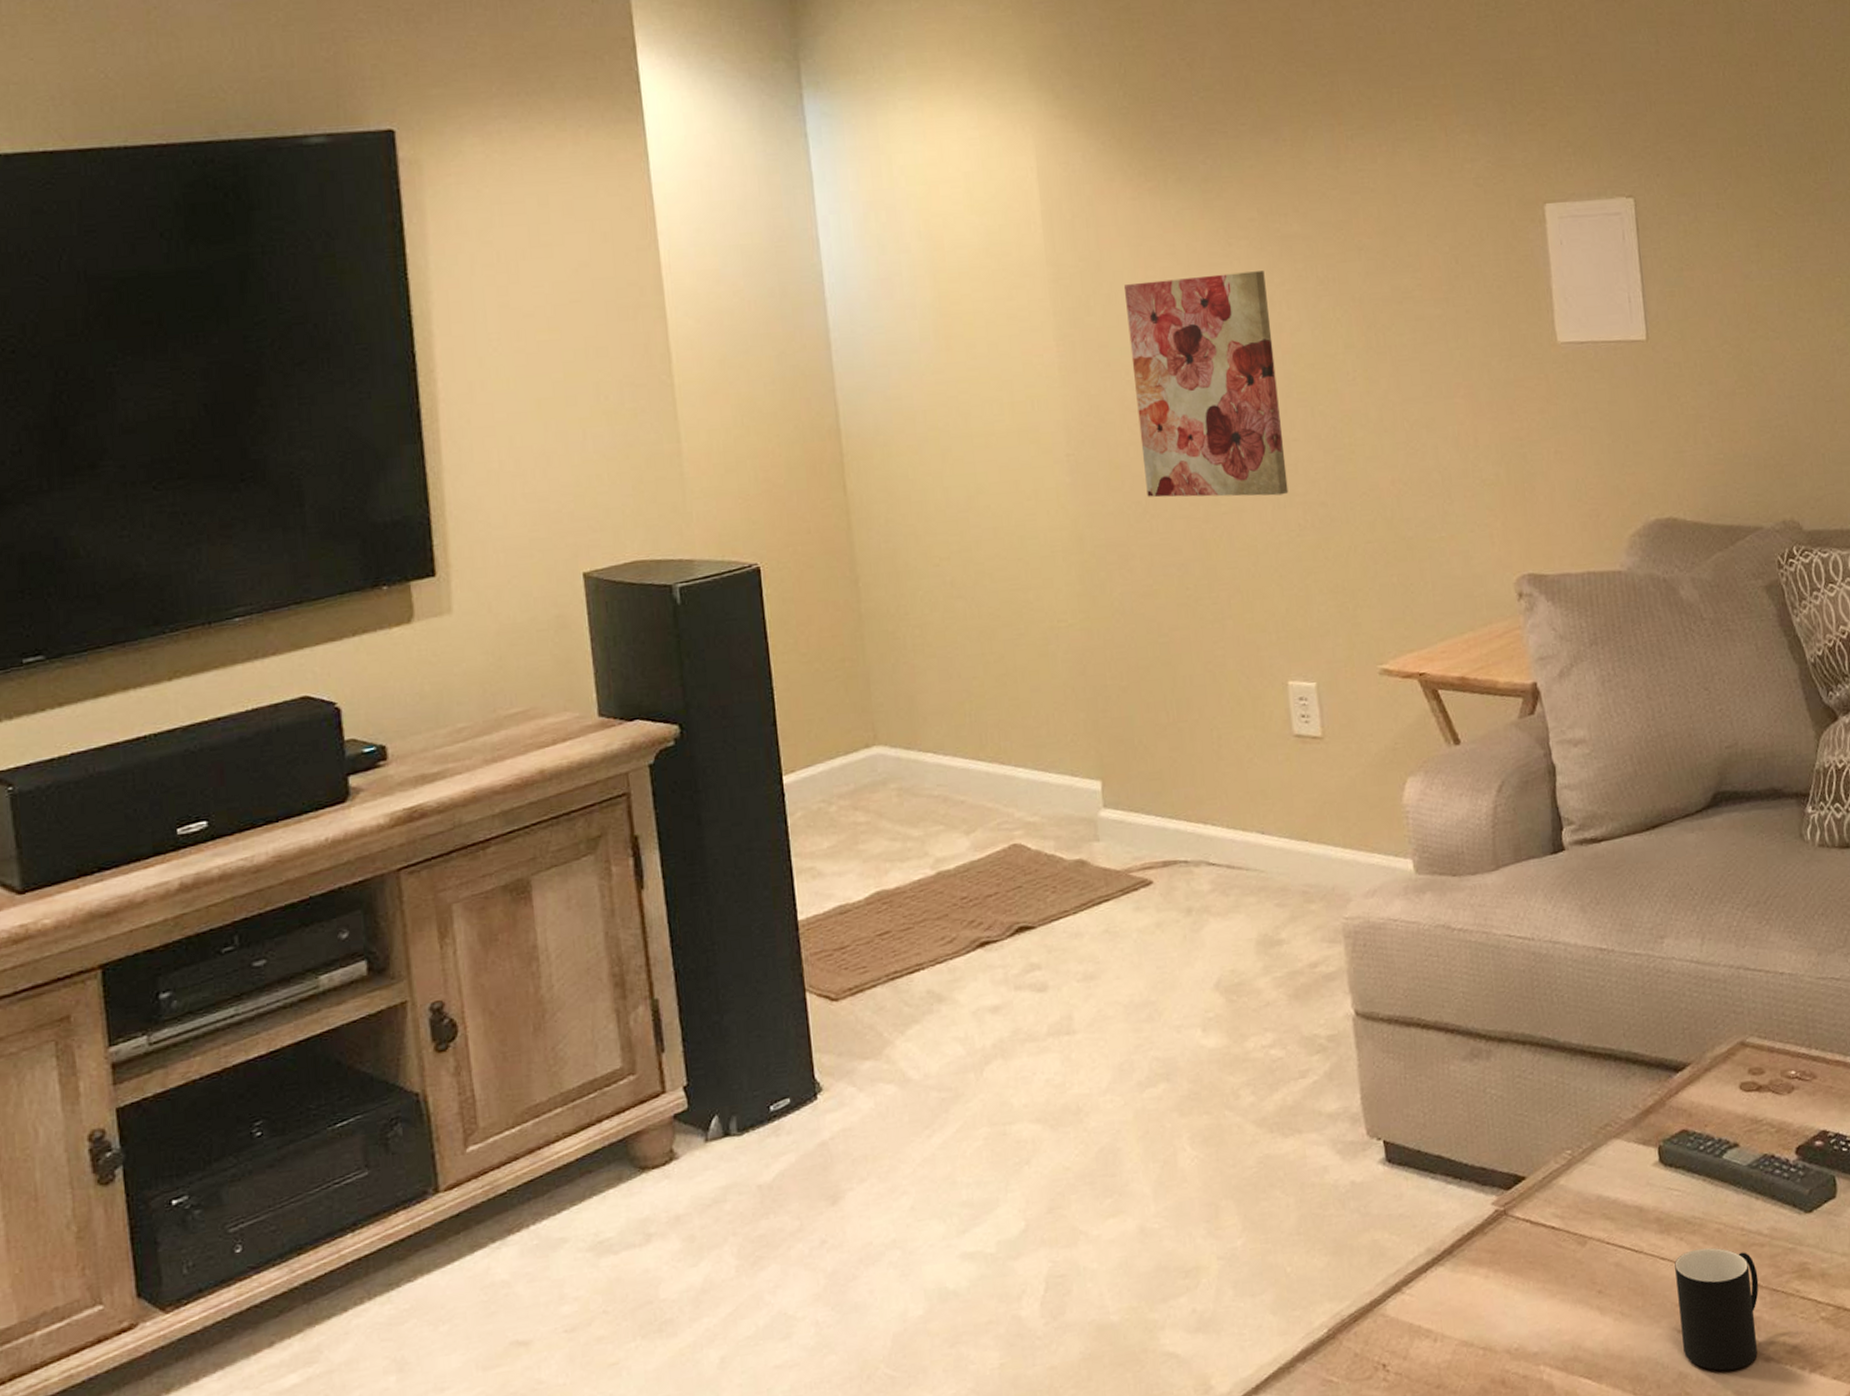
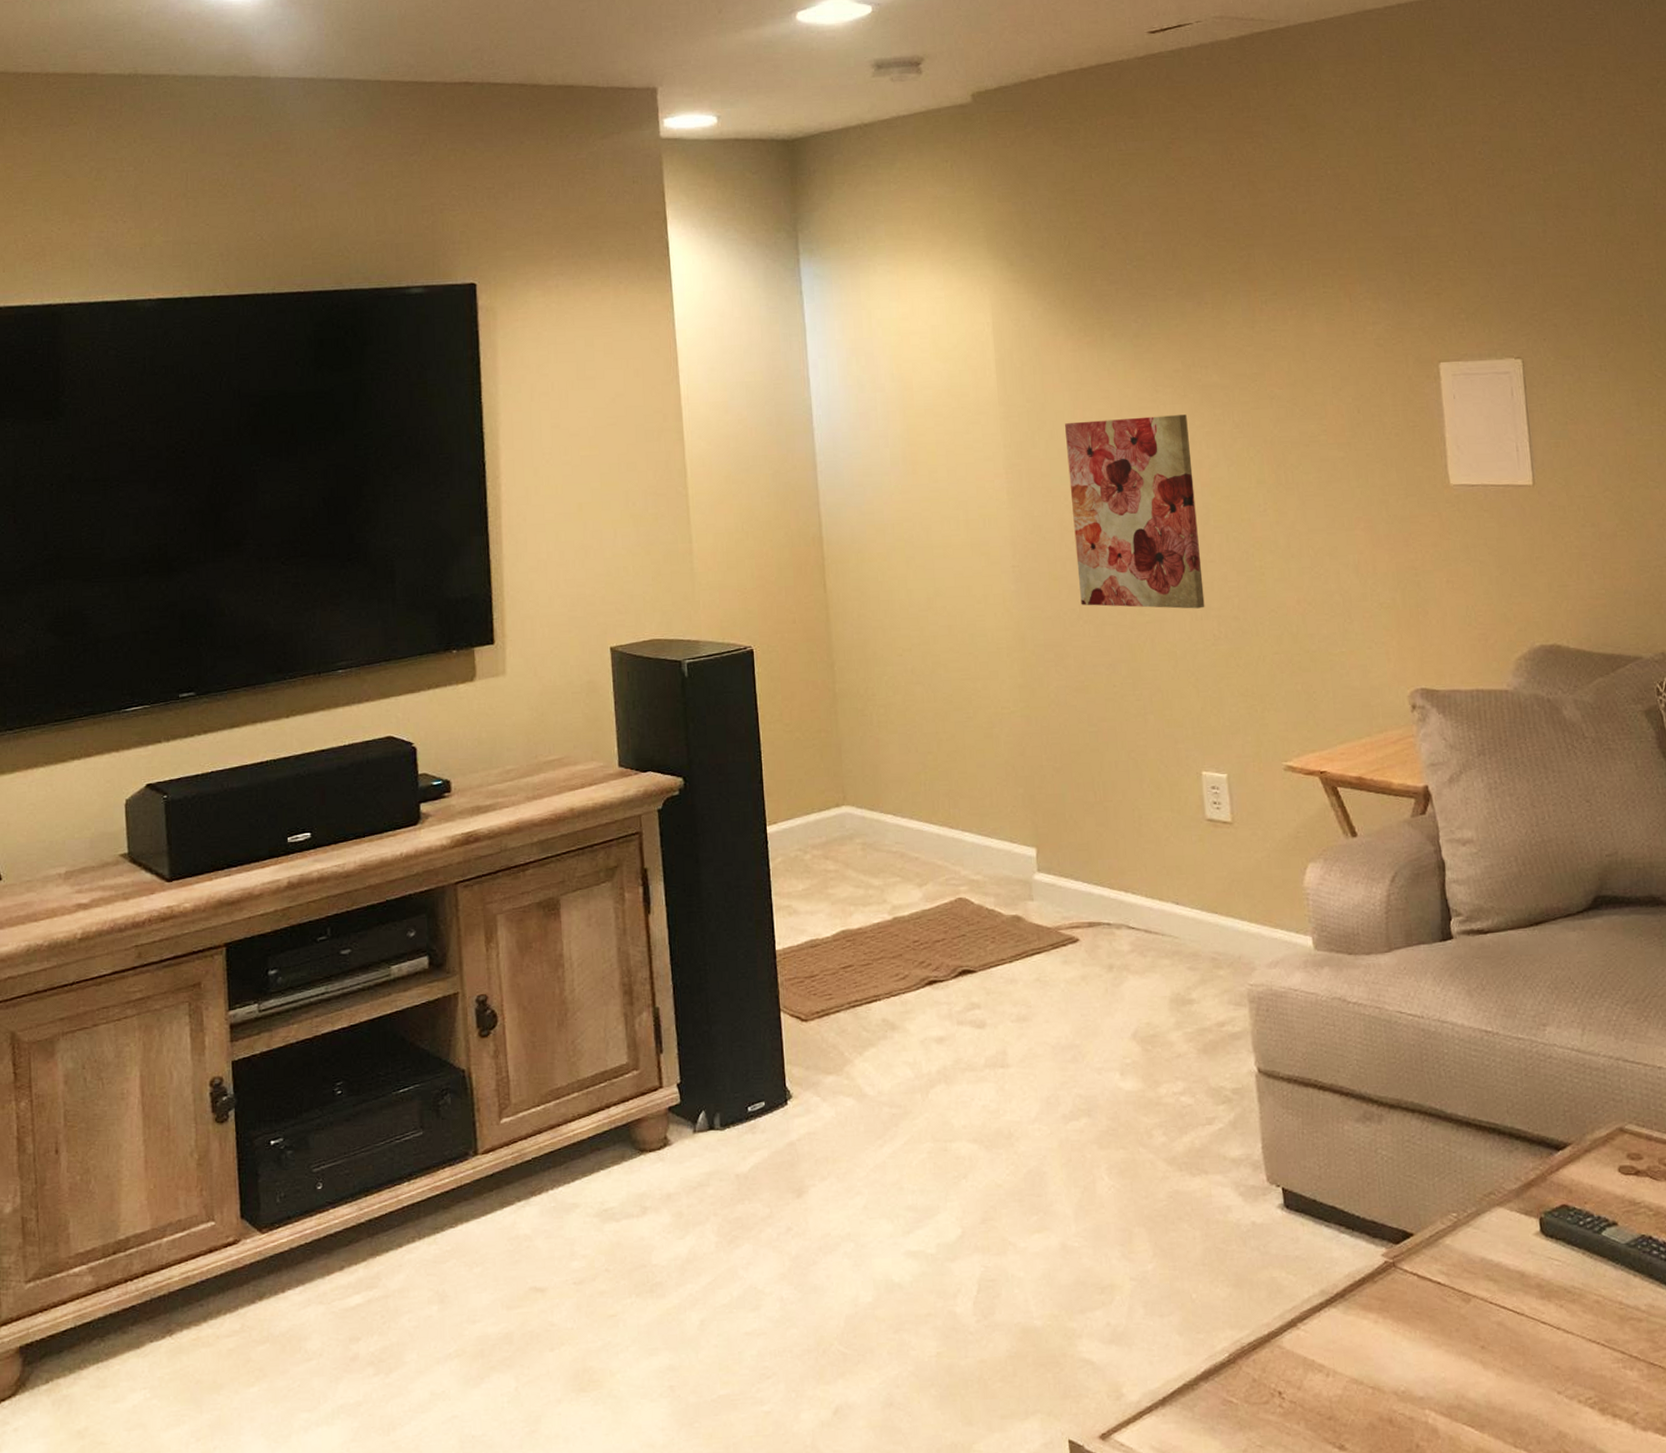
cup: present [1674,1248,1759,1371] -> none [1555,1317,1637,1434]

